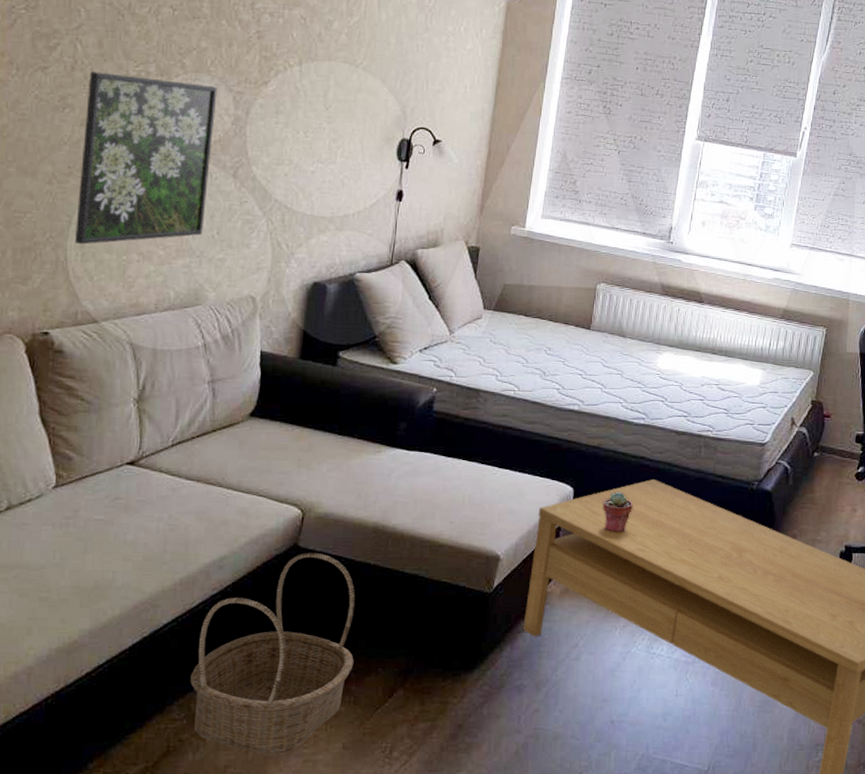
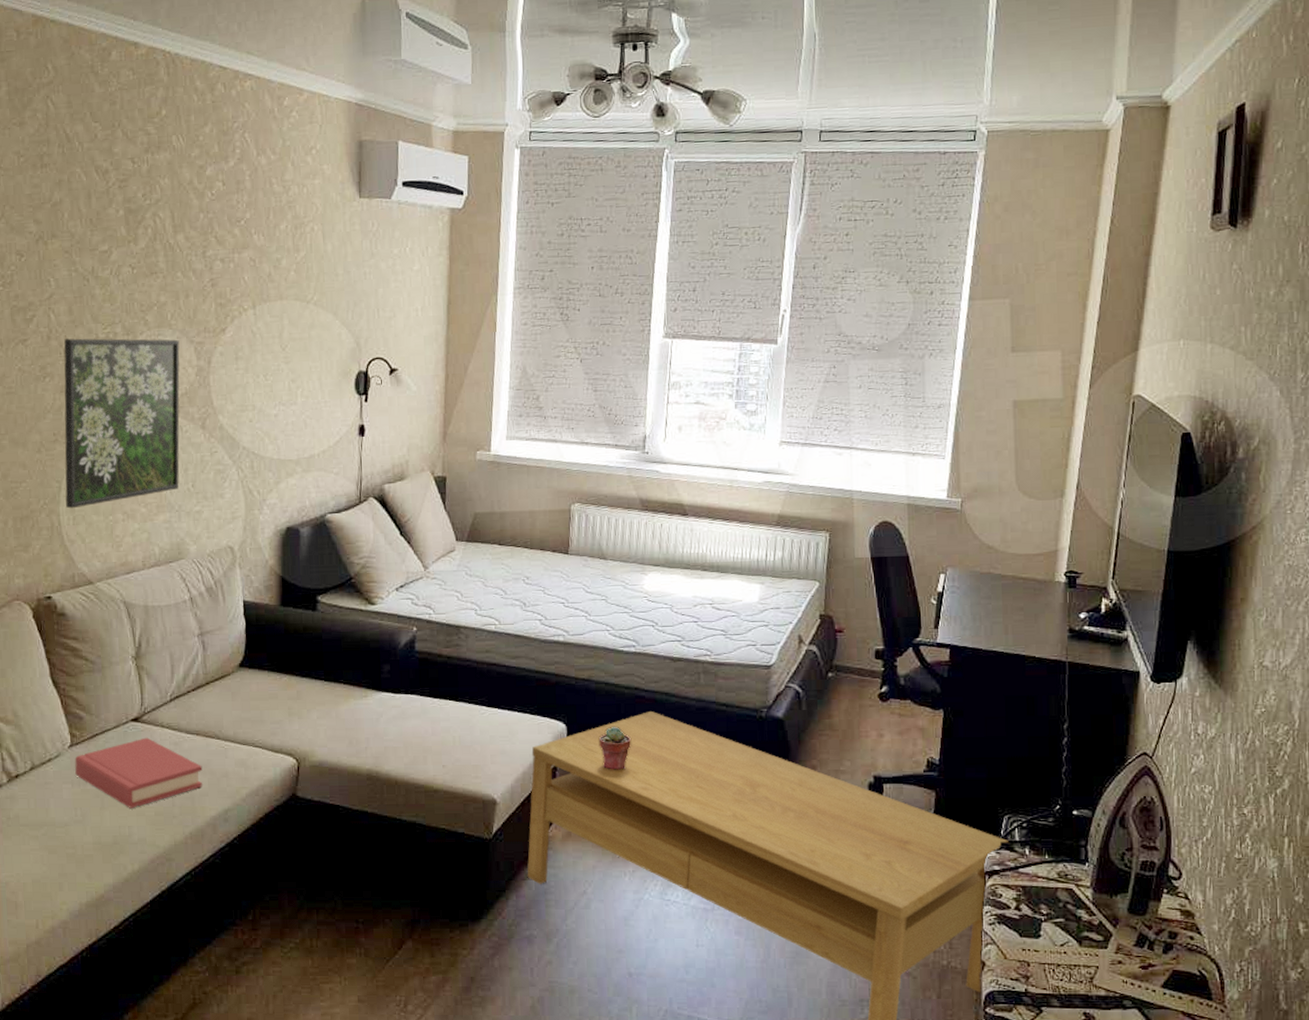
hardback book: none [58,482,200,553] -> present [75,737,203,808]
basket: present [190,552,355,755] -> none [208,801,361,1008]

